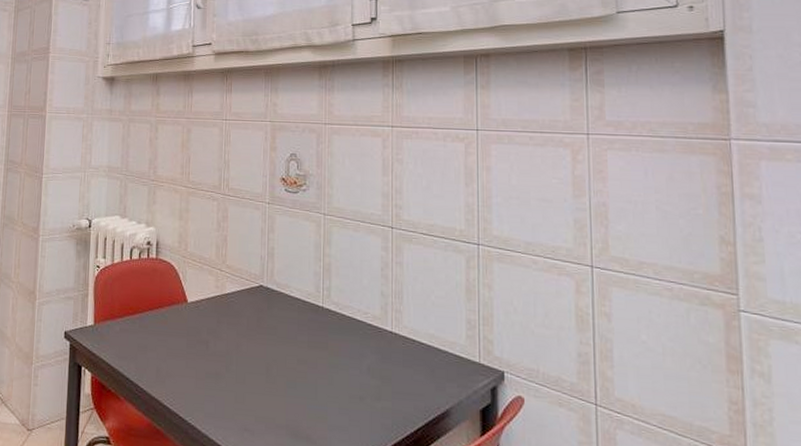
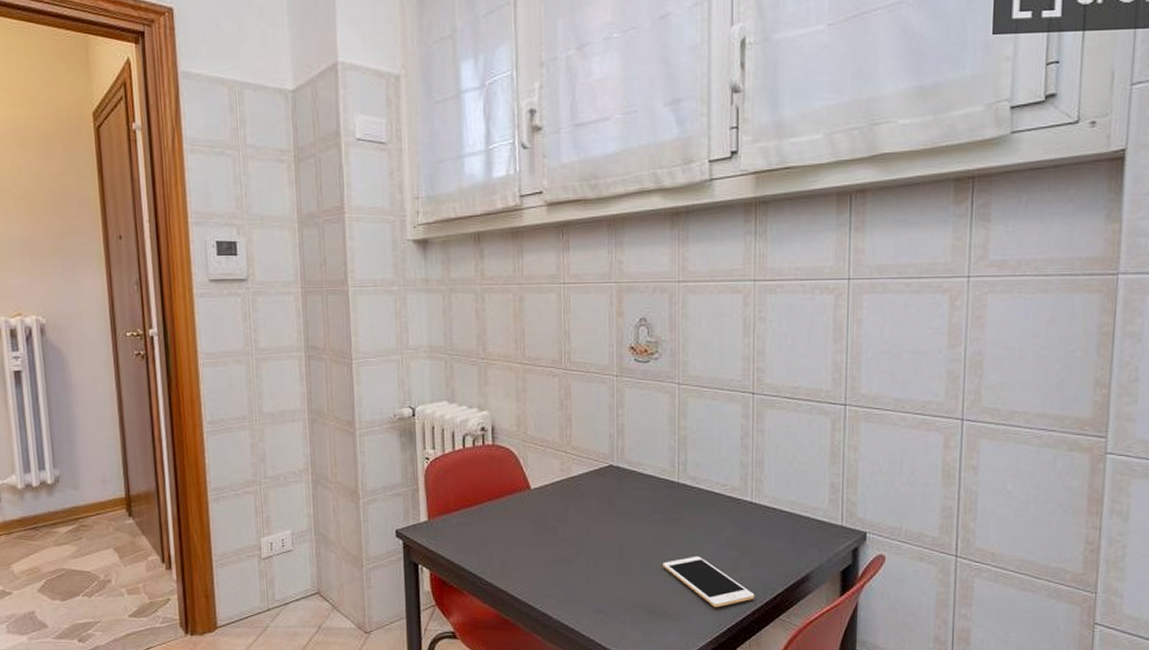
cell phone: none [307,381,396,437] -> present [663,556,755,608]

